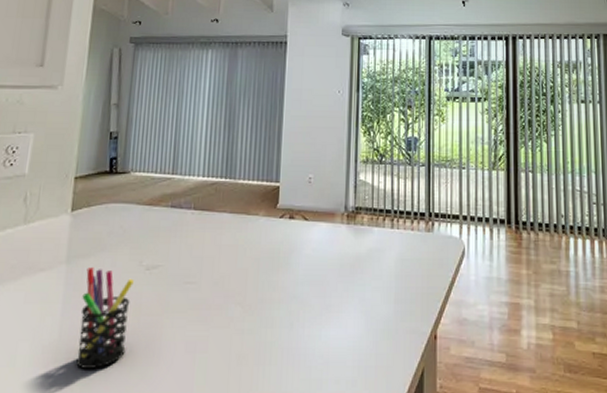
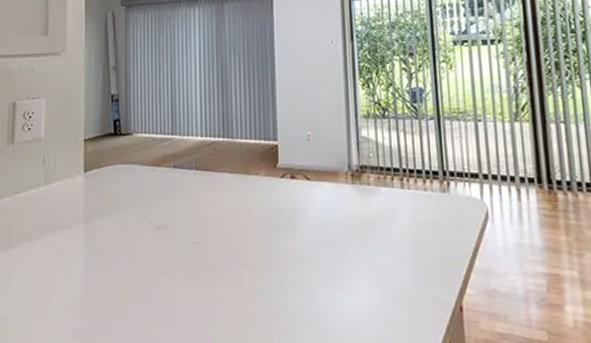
pen holder: present [76,267,134,369] -> none [101,226,146,324]

